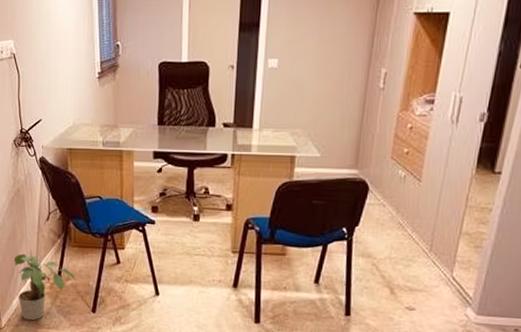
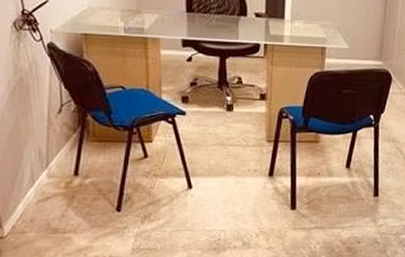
potted plant: present [14,253,76,321] -> none [17,151,97,226]

